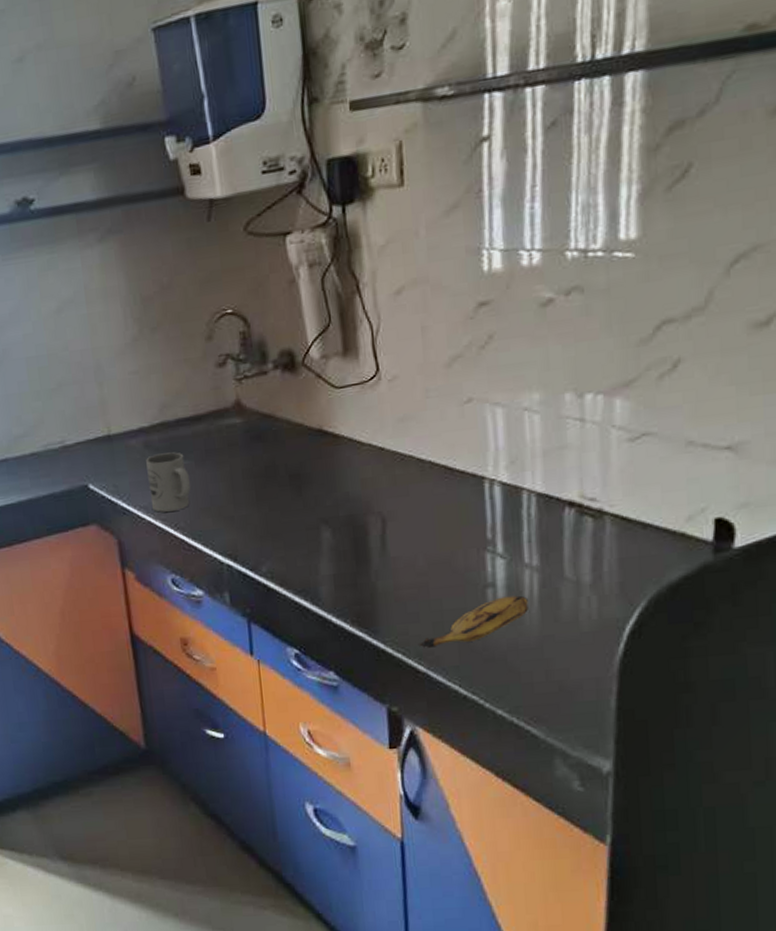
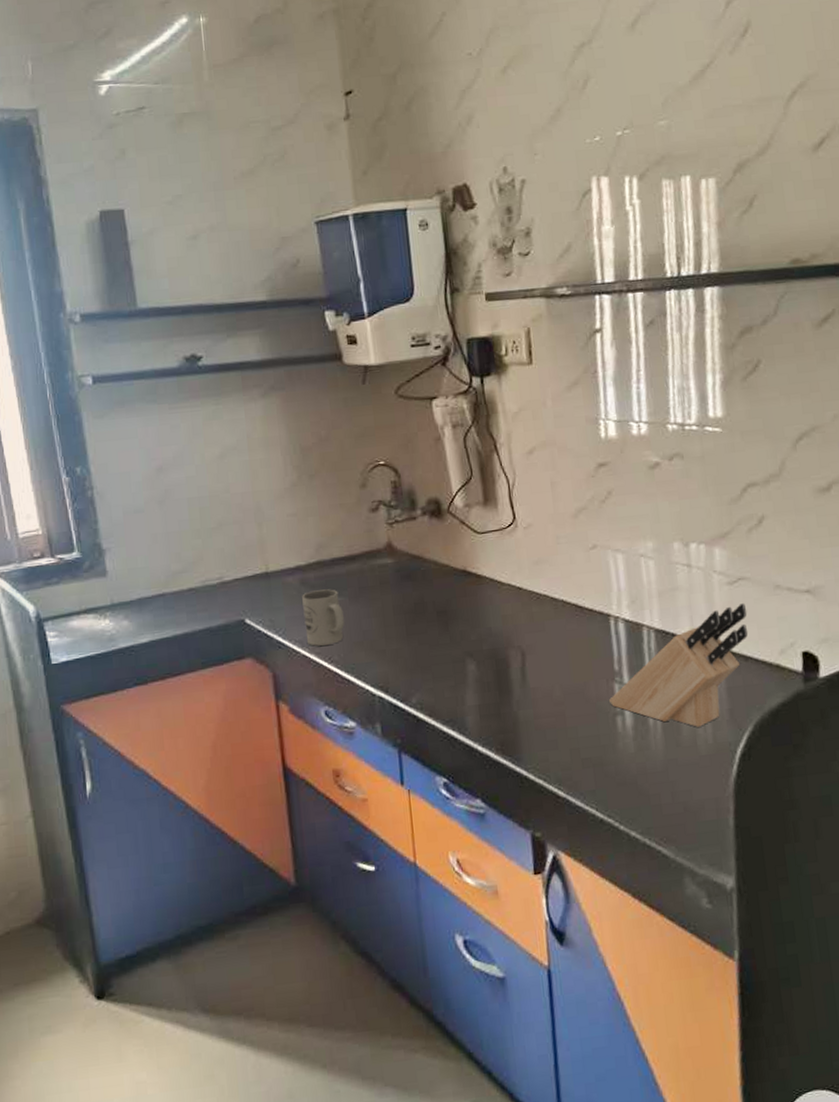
banana: present [419,595,529,648] -> none [558,722,654,774]
knife block: none [479,463,650,602] -> present [609,603,749,727]

